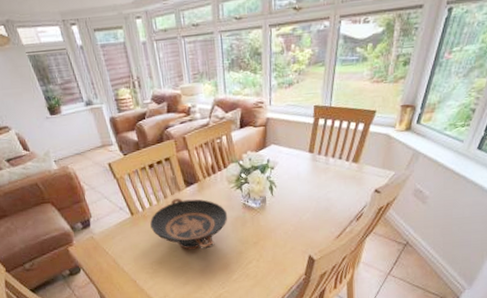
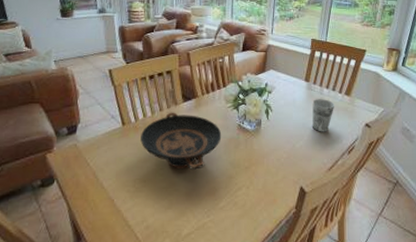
cup: none [318,169,342,203] -> present [312,99,335,132]

